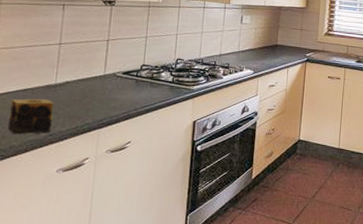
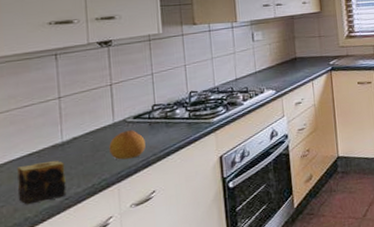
fruit: none [96,83,130,109] -> present [109,130,146,160]

